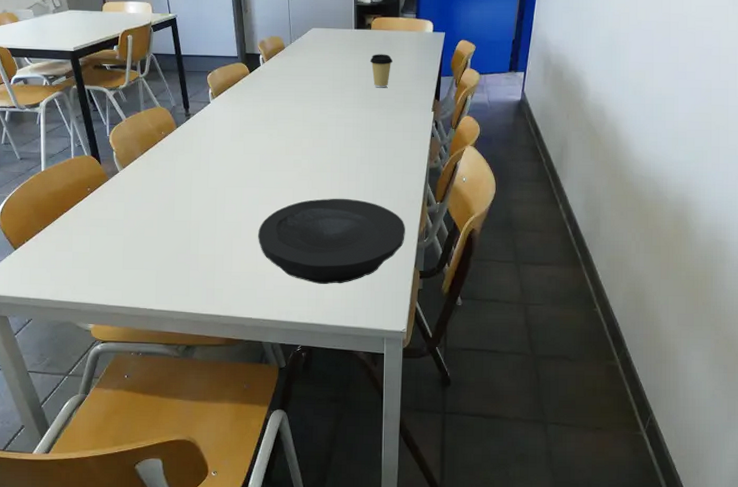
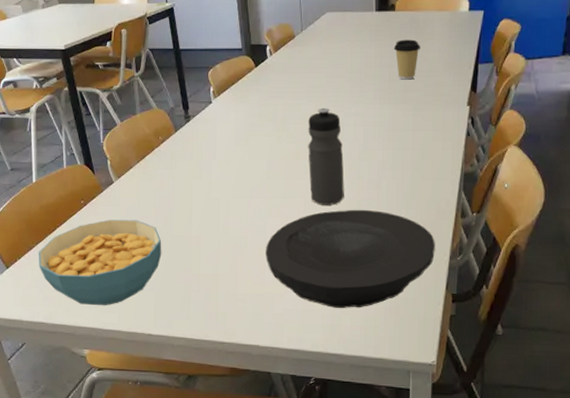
cereal bowl: none [45,205,164,284] -> present [38,219,162,306]
water bottle: none [296,110,328,194] -> present [308,107,344,205]

